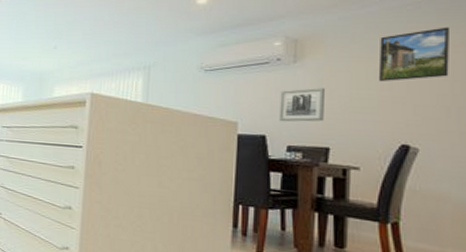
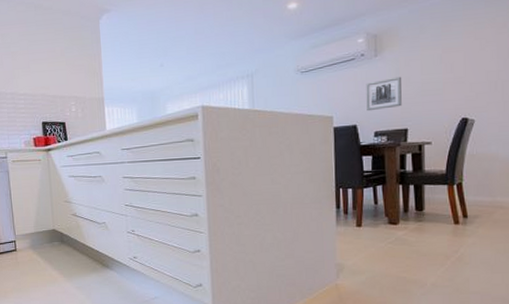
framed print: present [378,27,451,82] -> none [442,11,496,66]

